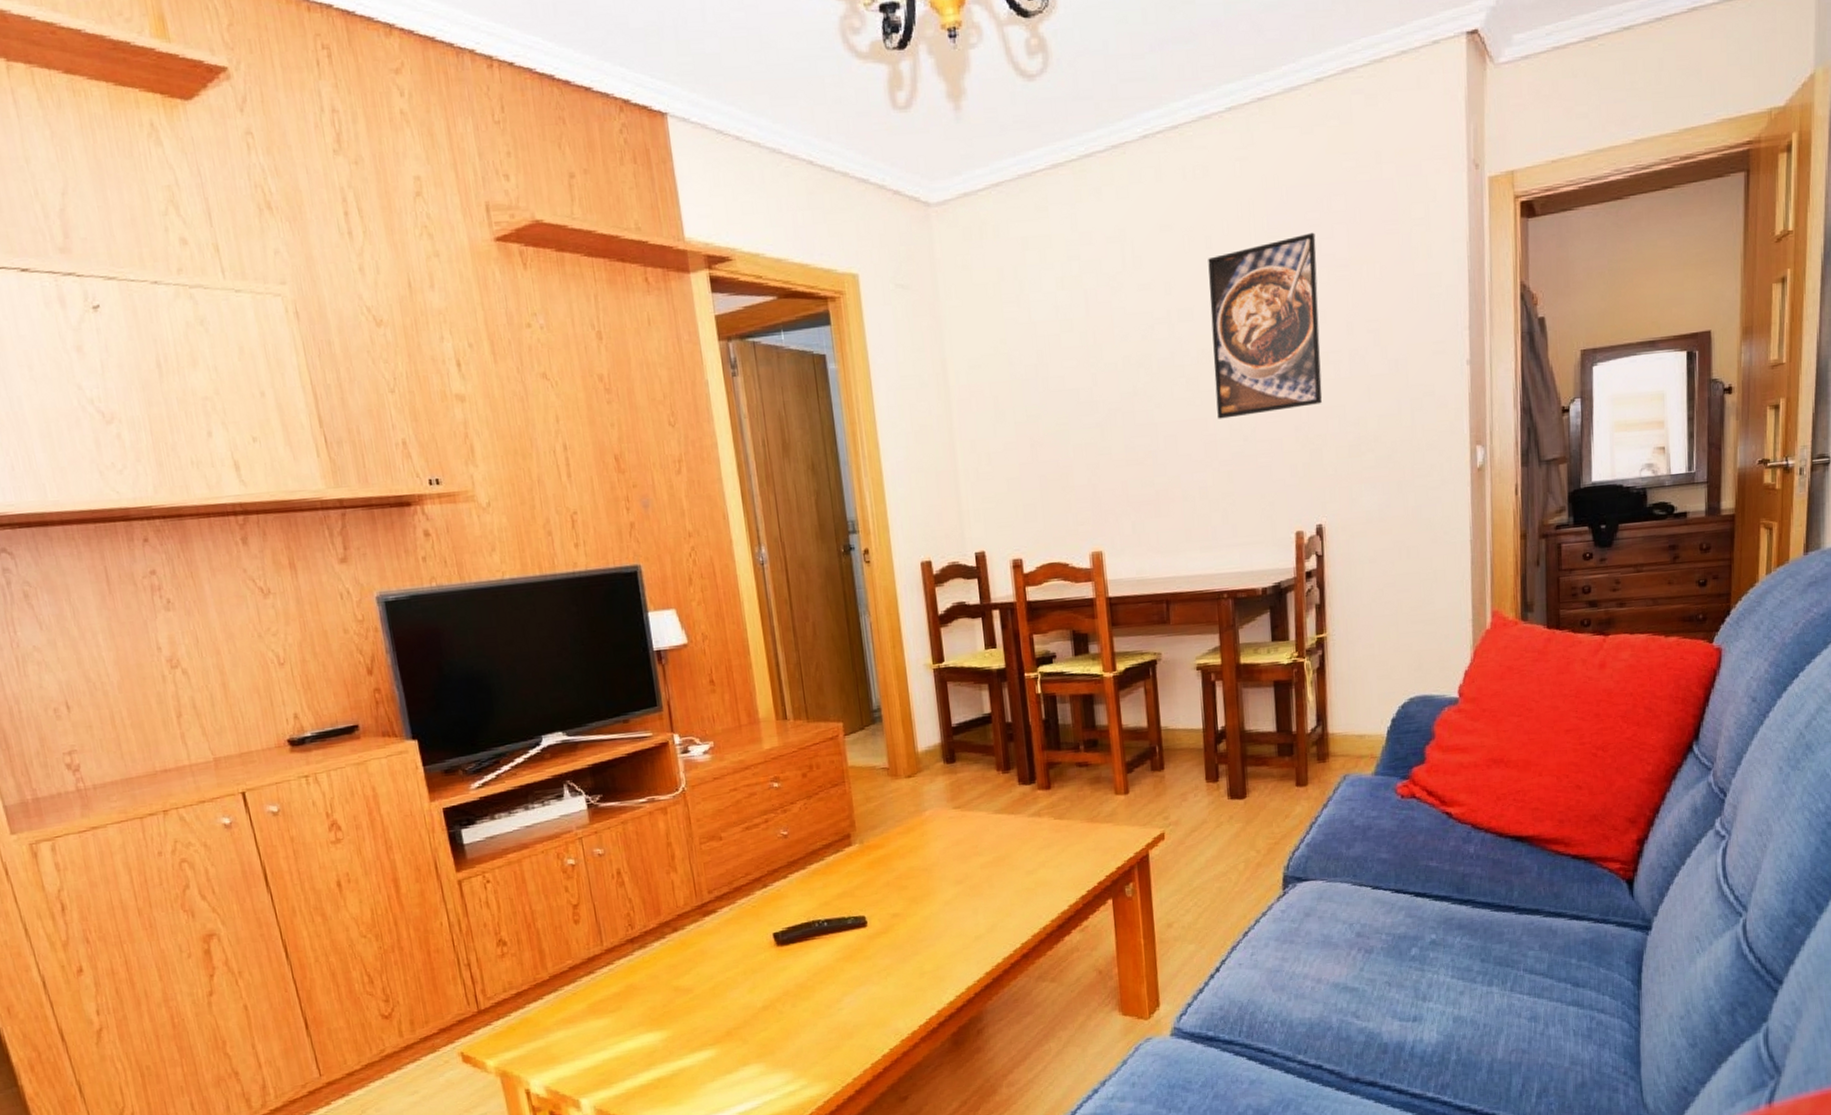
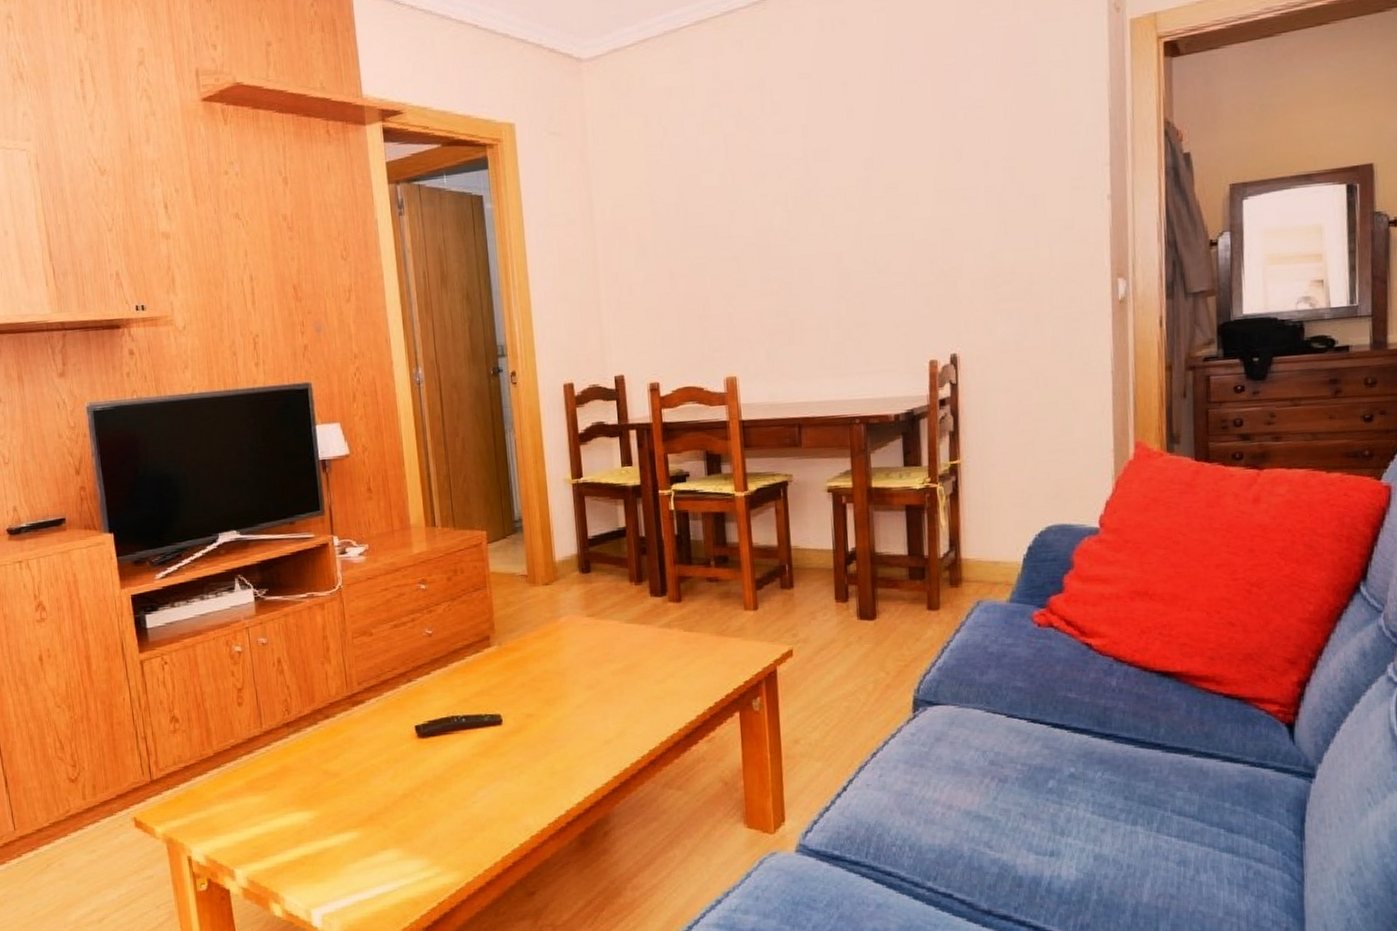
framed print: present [1208,232,1322,419] -> none [844,76,958,253]

